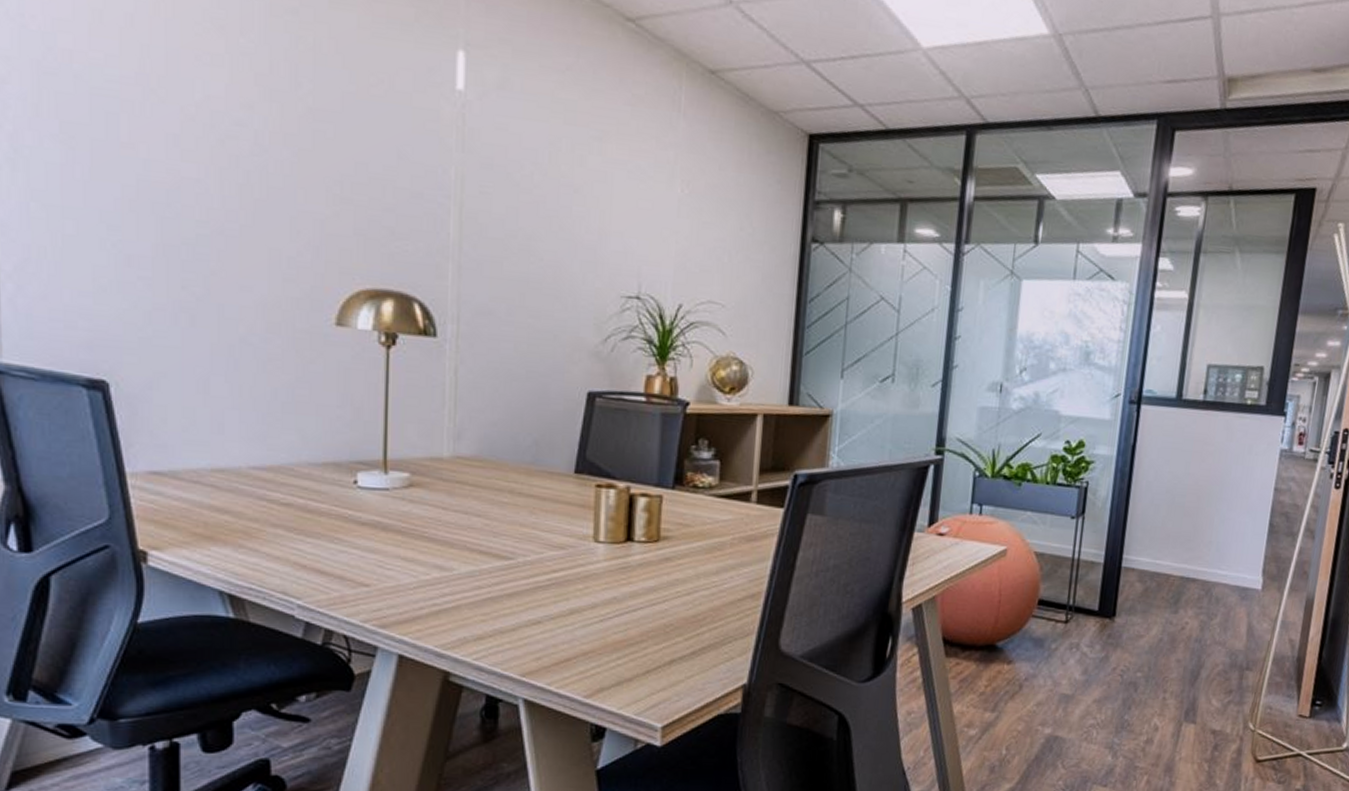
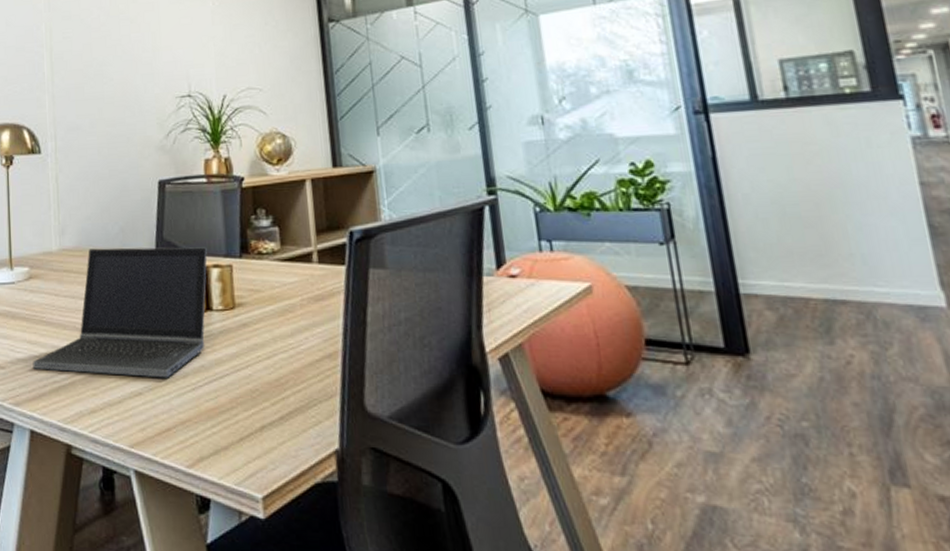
laptop computer: none [407,460,636,608] -> present [32,247,208,378]

